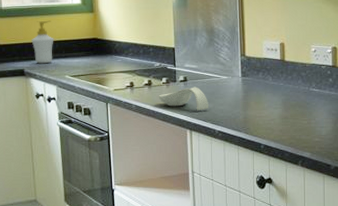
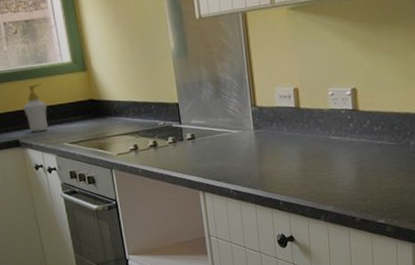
spoon rest: present [158,87,209,111] -> none [165,144,222,170]

